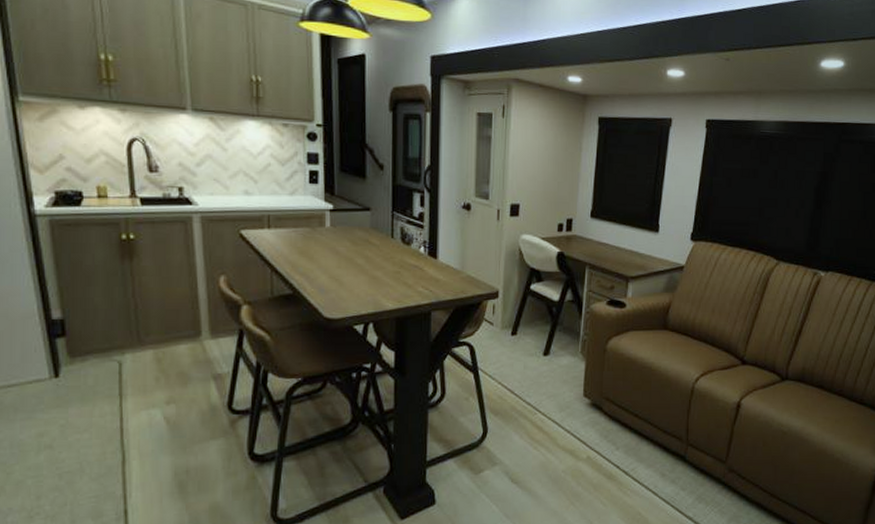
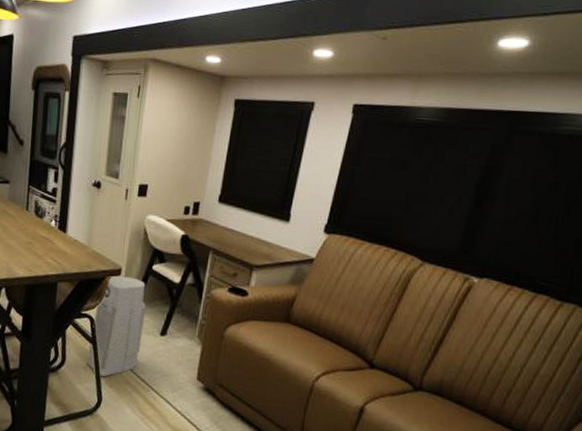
air purifier: none [468,299,527,406] -> present [86,276,146,377]

